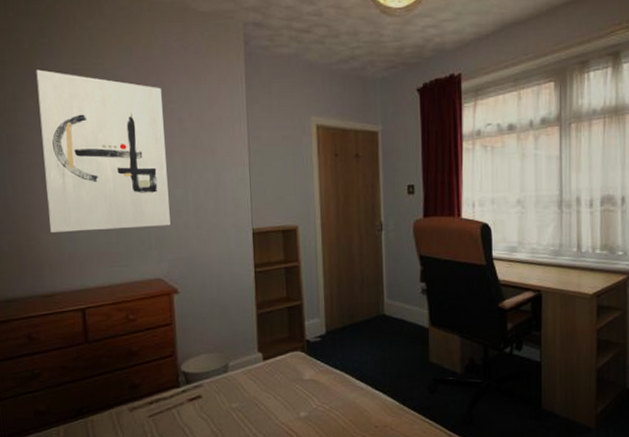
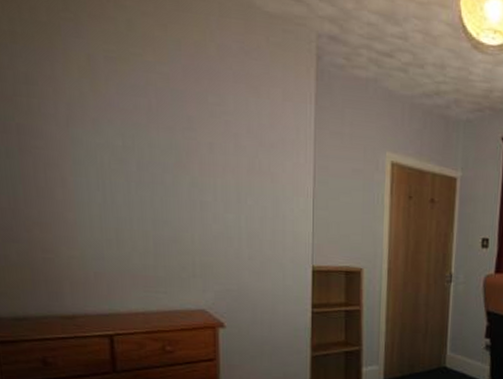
wall art: present [36,69,171,234] -> none [56,49,219,254]

